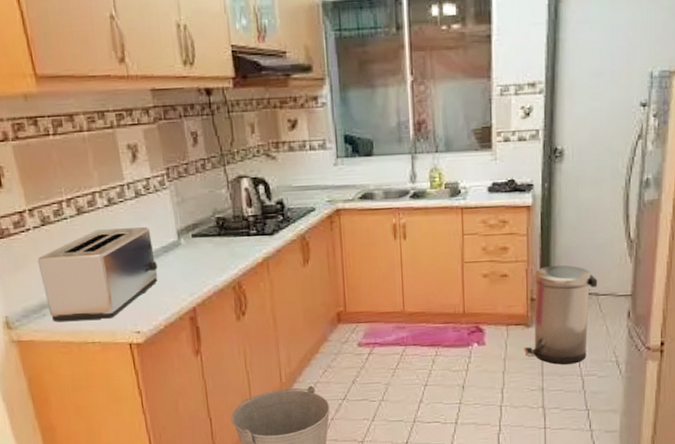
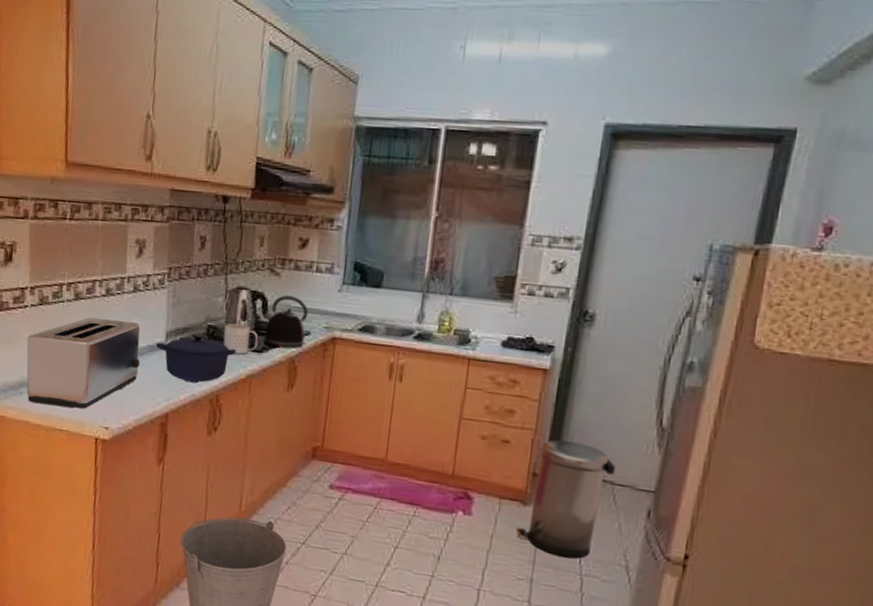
cooking pot: none [169,226,249,274] -> present [155,332,237,383]
mug: none [233,211,268,240] -> present [223,323,259,355]
kettle: none [268,177,315,228] -> present [263,295,309,350]

